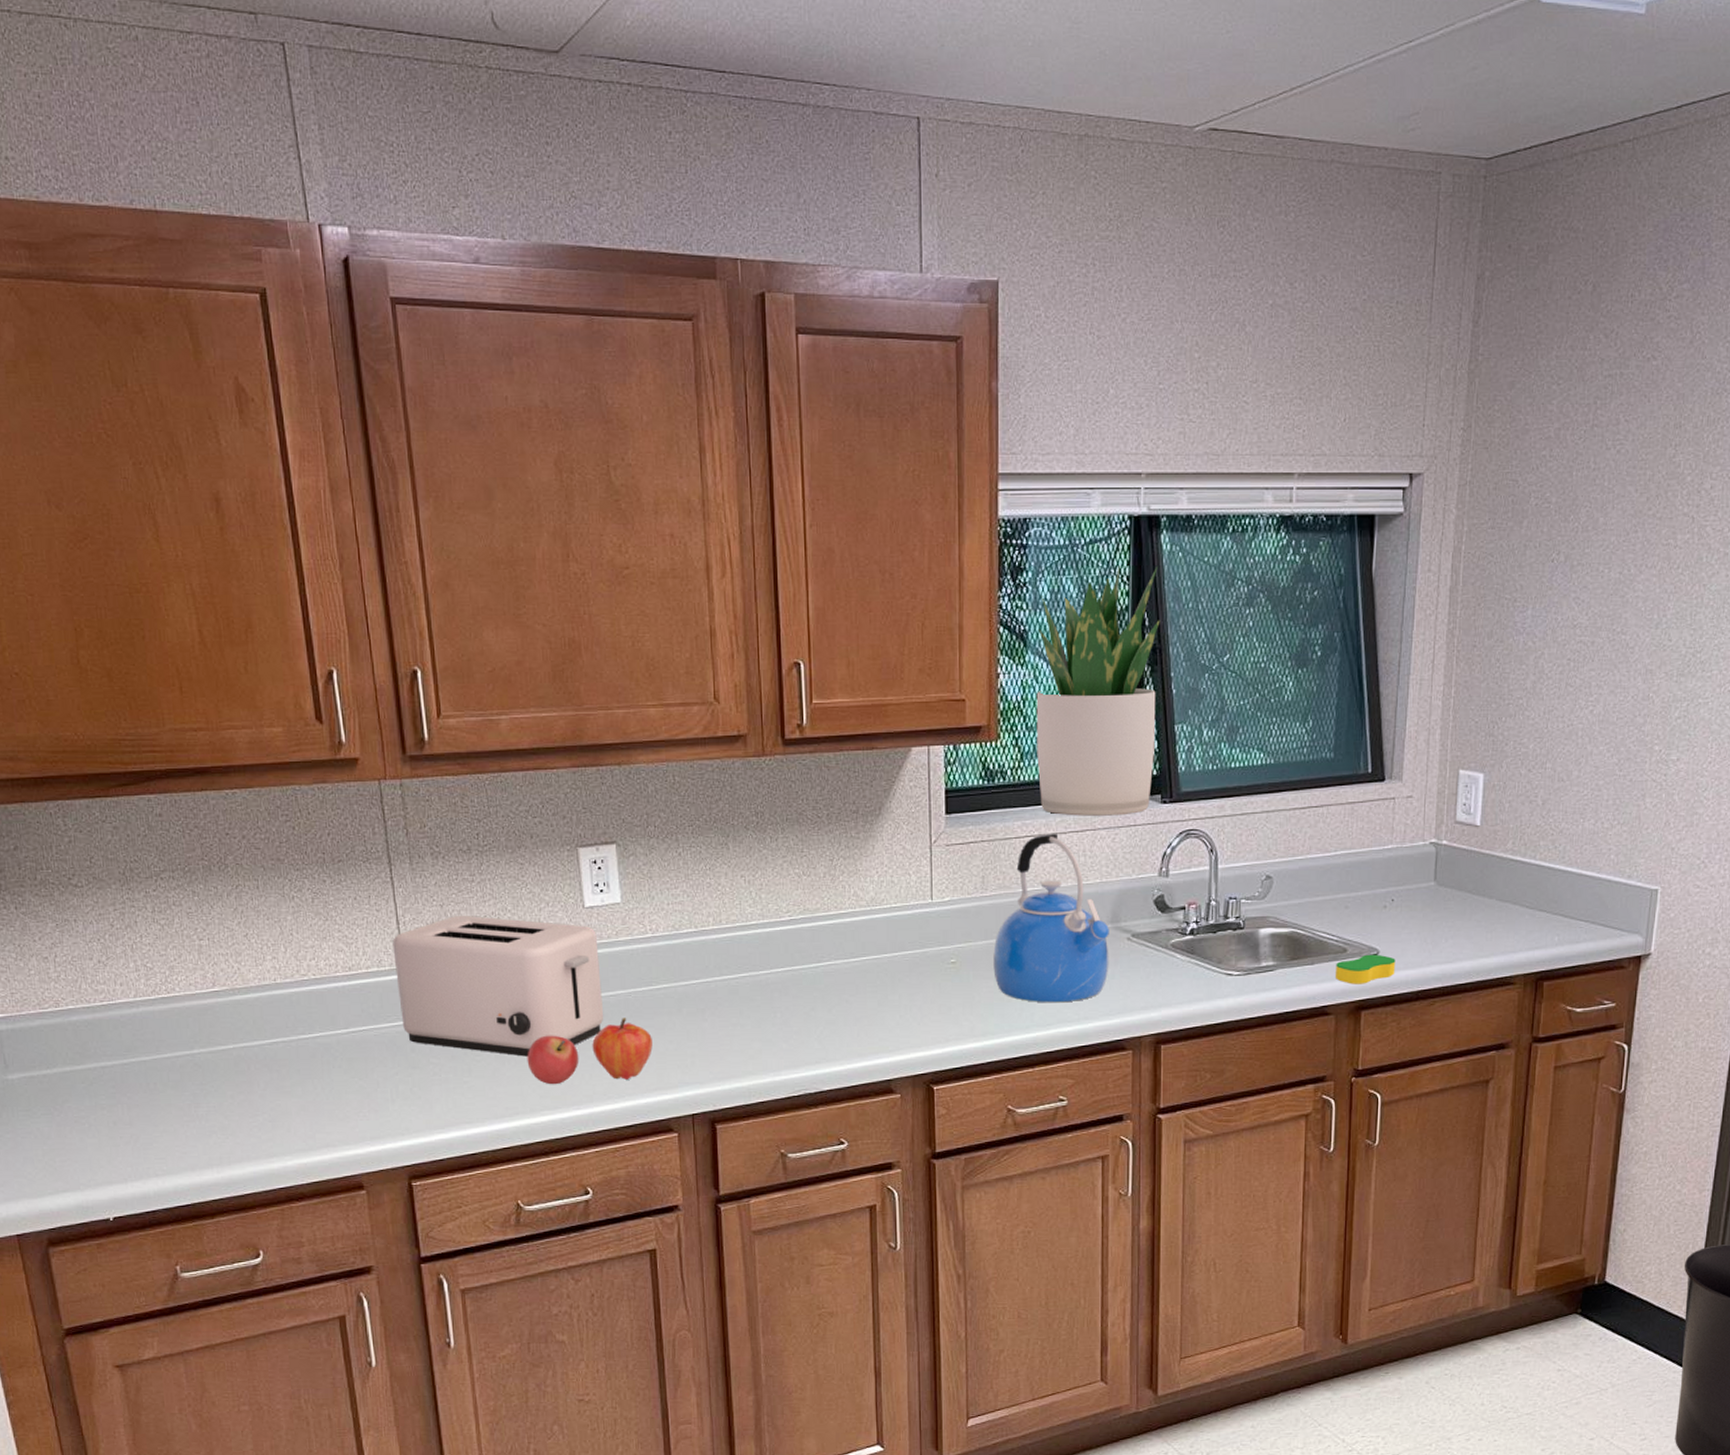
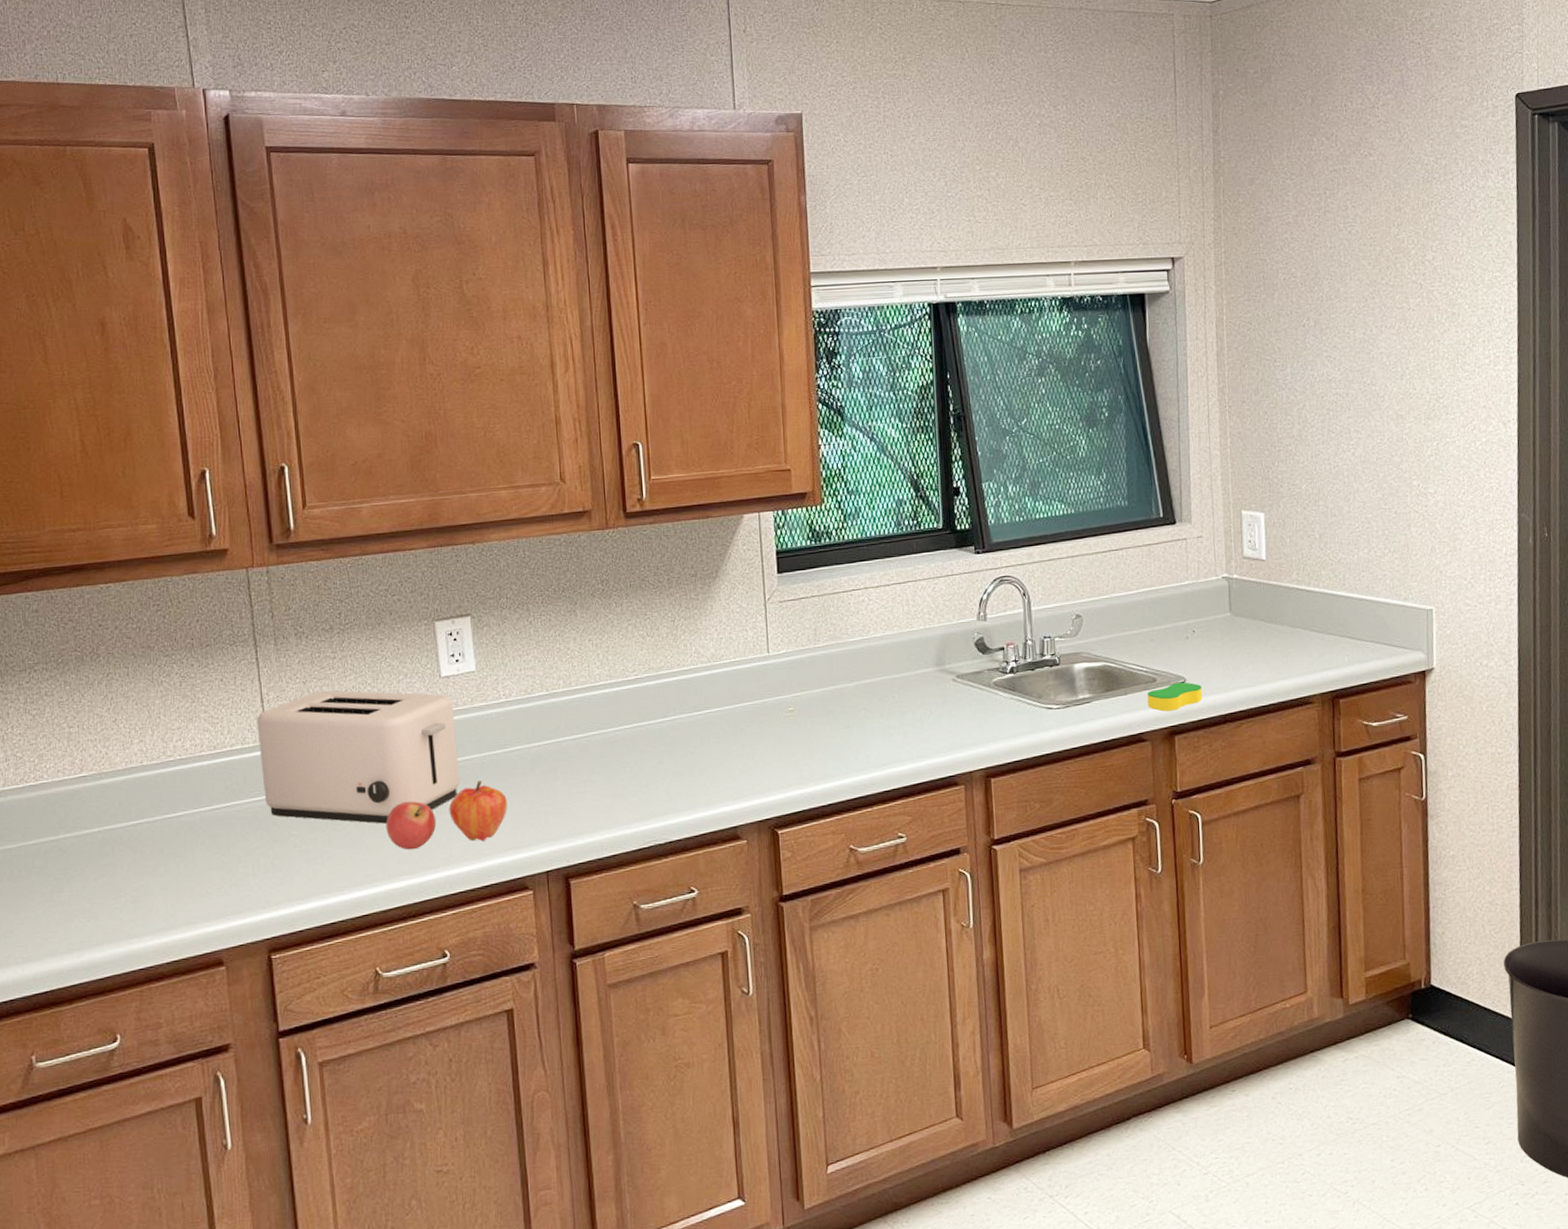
kettle: present [993,834,1109,1003] -> none [828,586,938,744]
planter: present [1036,564,1160,816] -> none [854,345,966,570]

